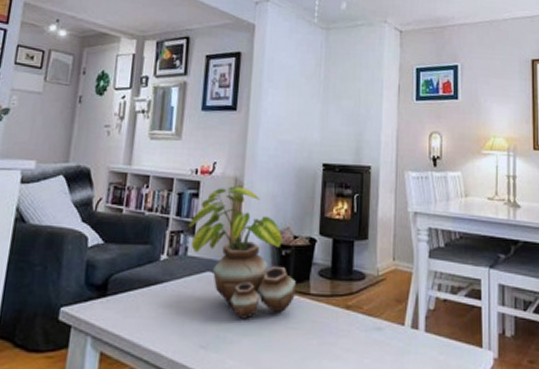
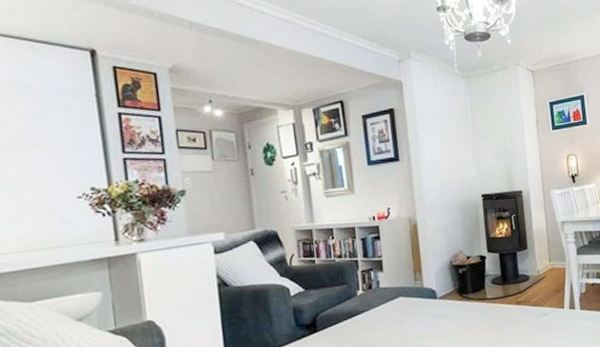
potted plant: present [188,185,296,319] -> none [375,224,475,328]

